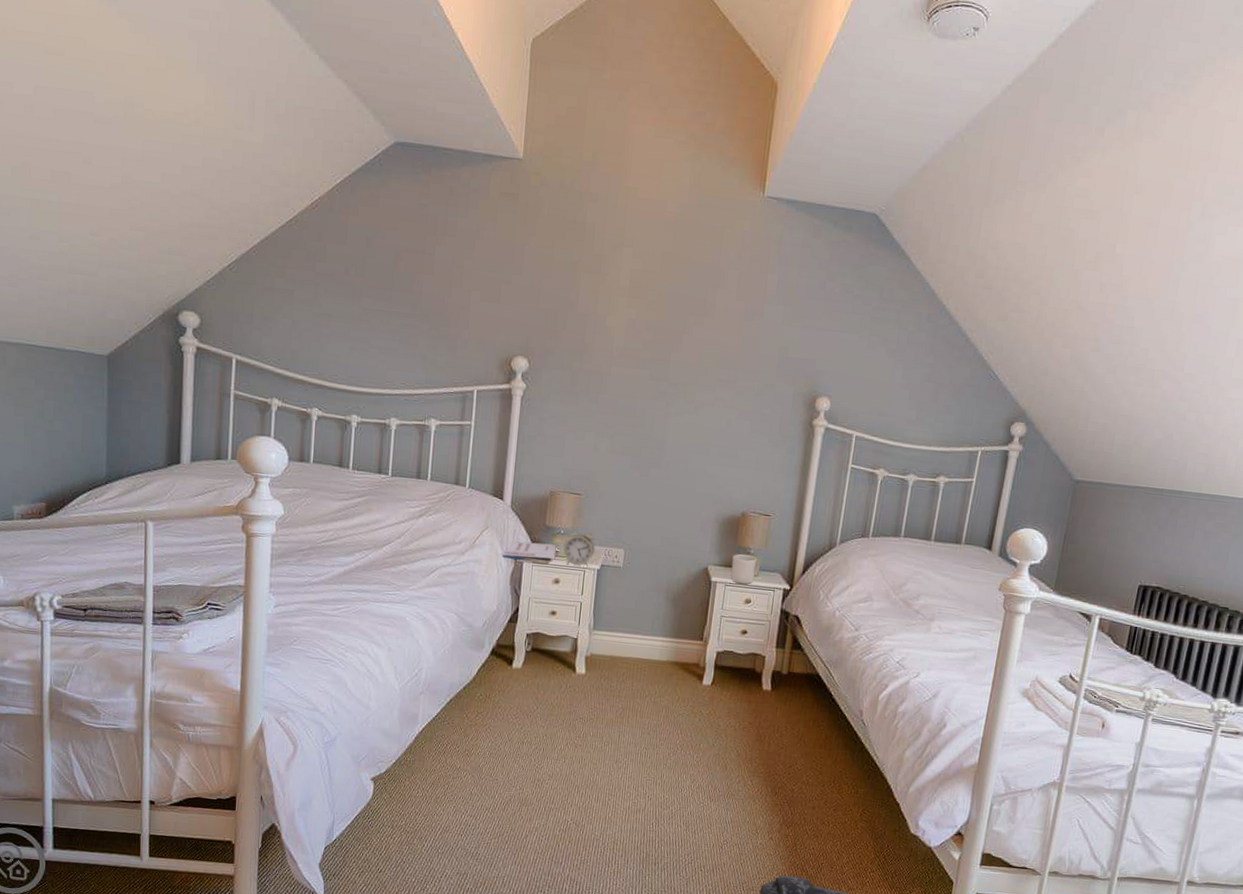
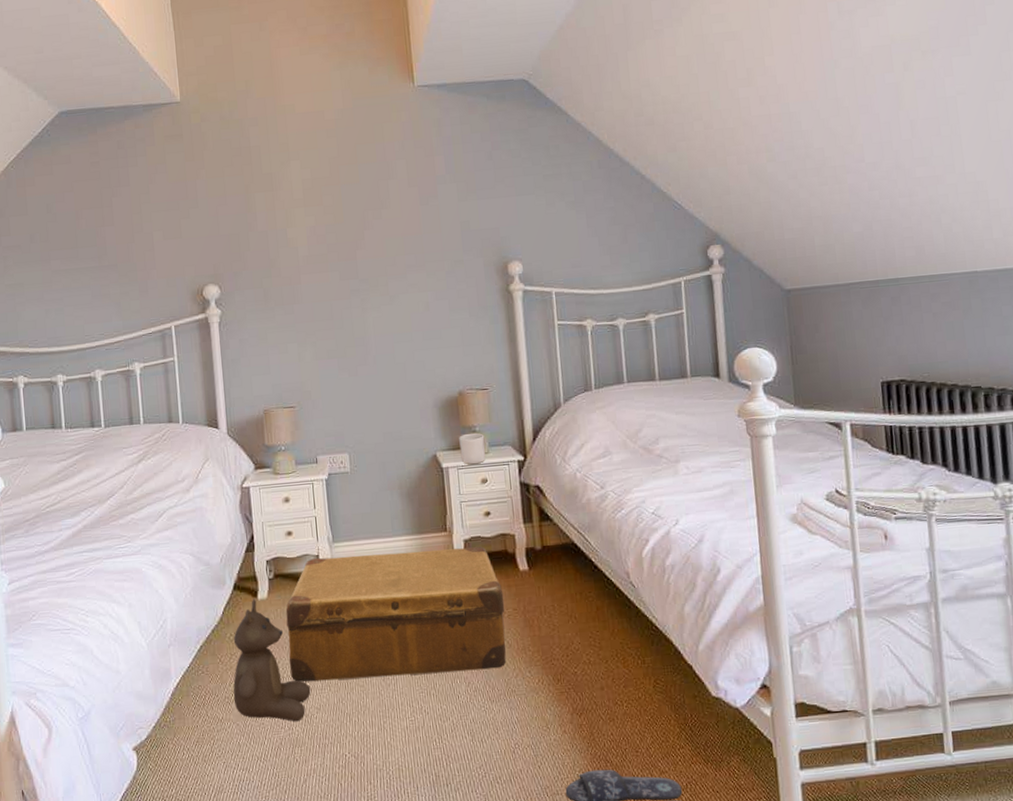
teddy bear: none [473,666,547,783] -> present [233,599,311,721]
books: present [500,541,561,564] -> none [225,463,285,487]
suitcase: none [531,640,743,773] -> present [286,546,507,682]
alarm clock: present [563,526,595,566] -> none [287,438,319,481]

